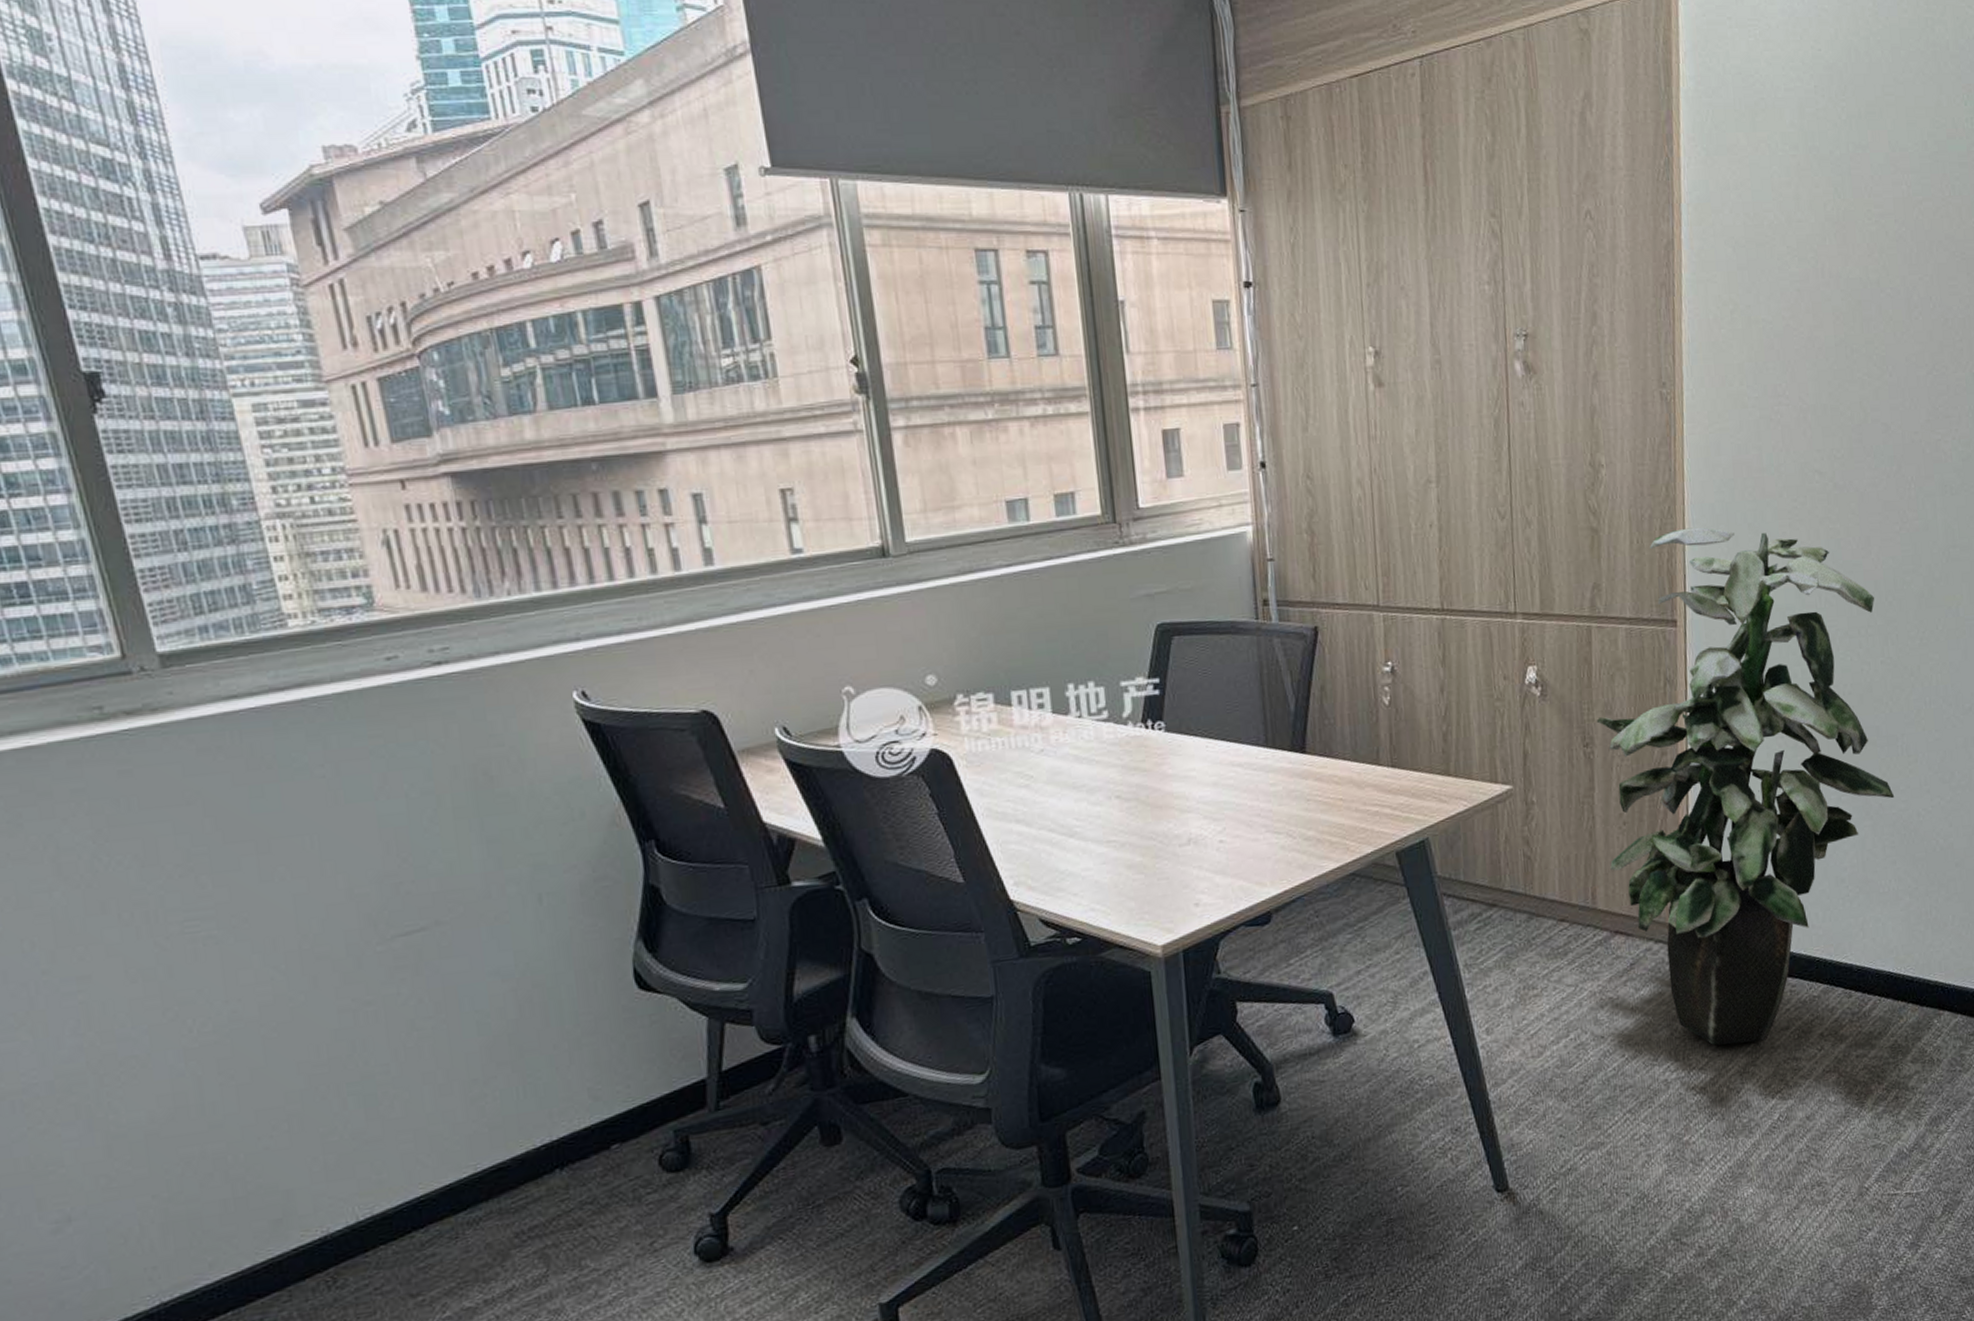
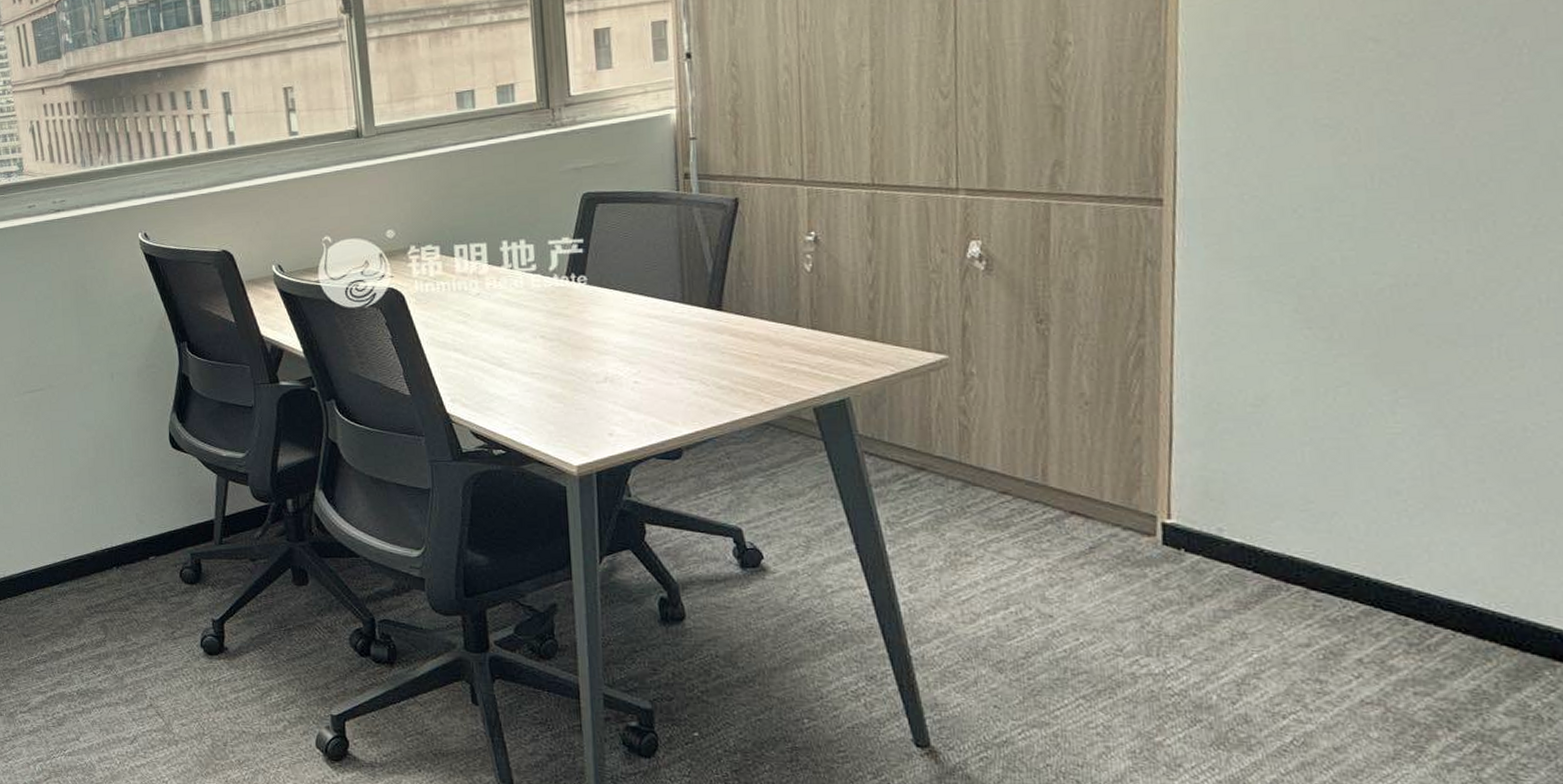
indoor plant: present [1596,527,1895,1046] -> none [1053,103,1485,654]

